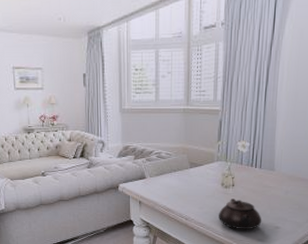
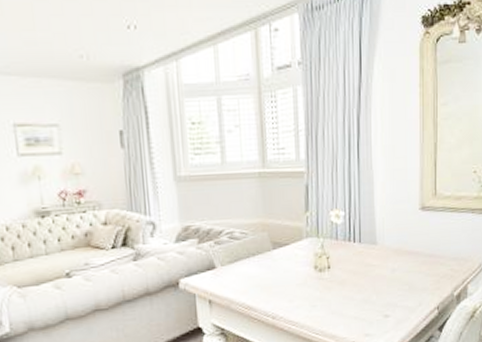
teapot: present [219,199,262,230] -> none [314,284,368,325]

